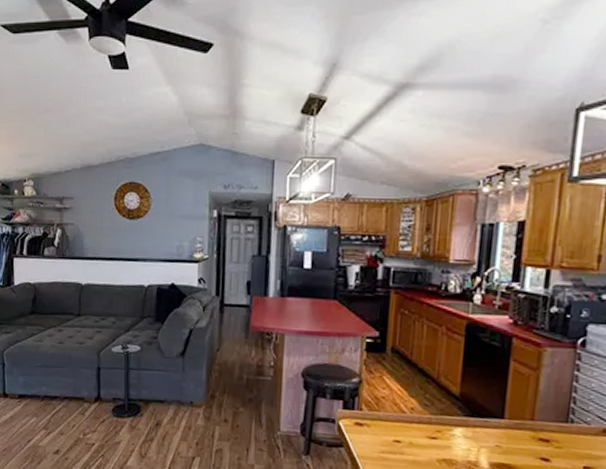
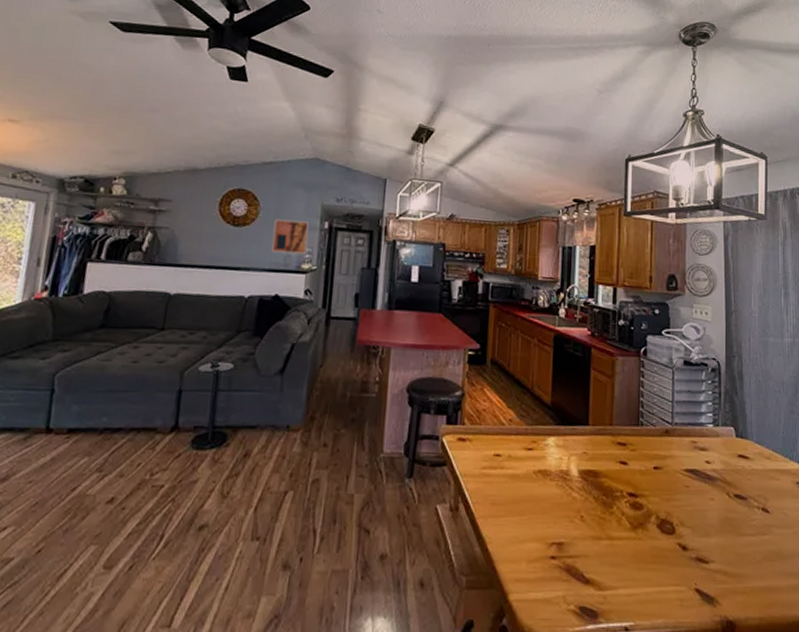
wall art: none [164,210,199,245] -> present [271,219,310,255]

